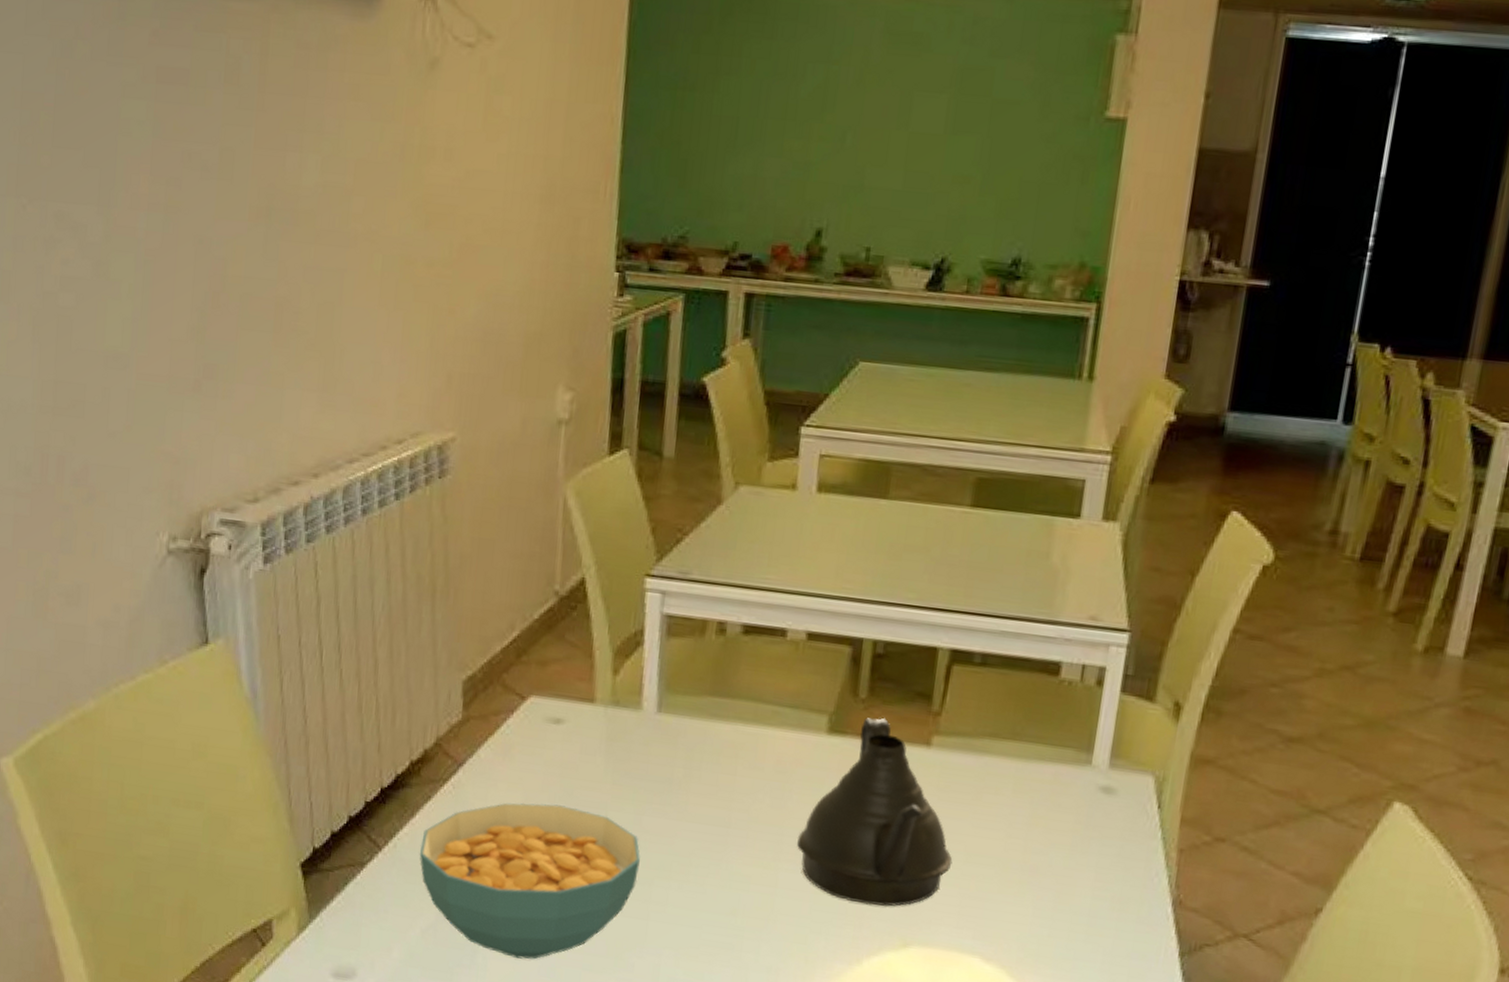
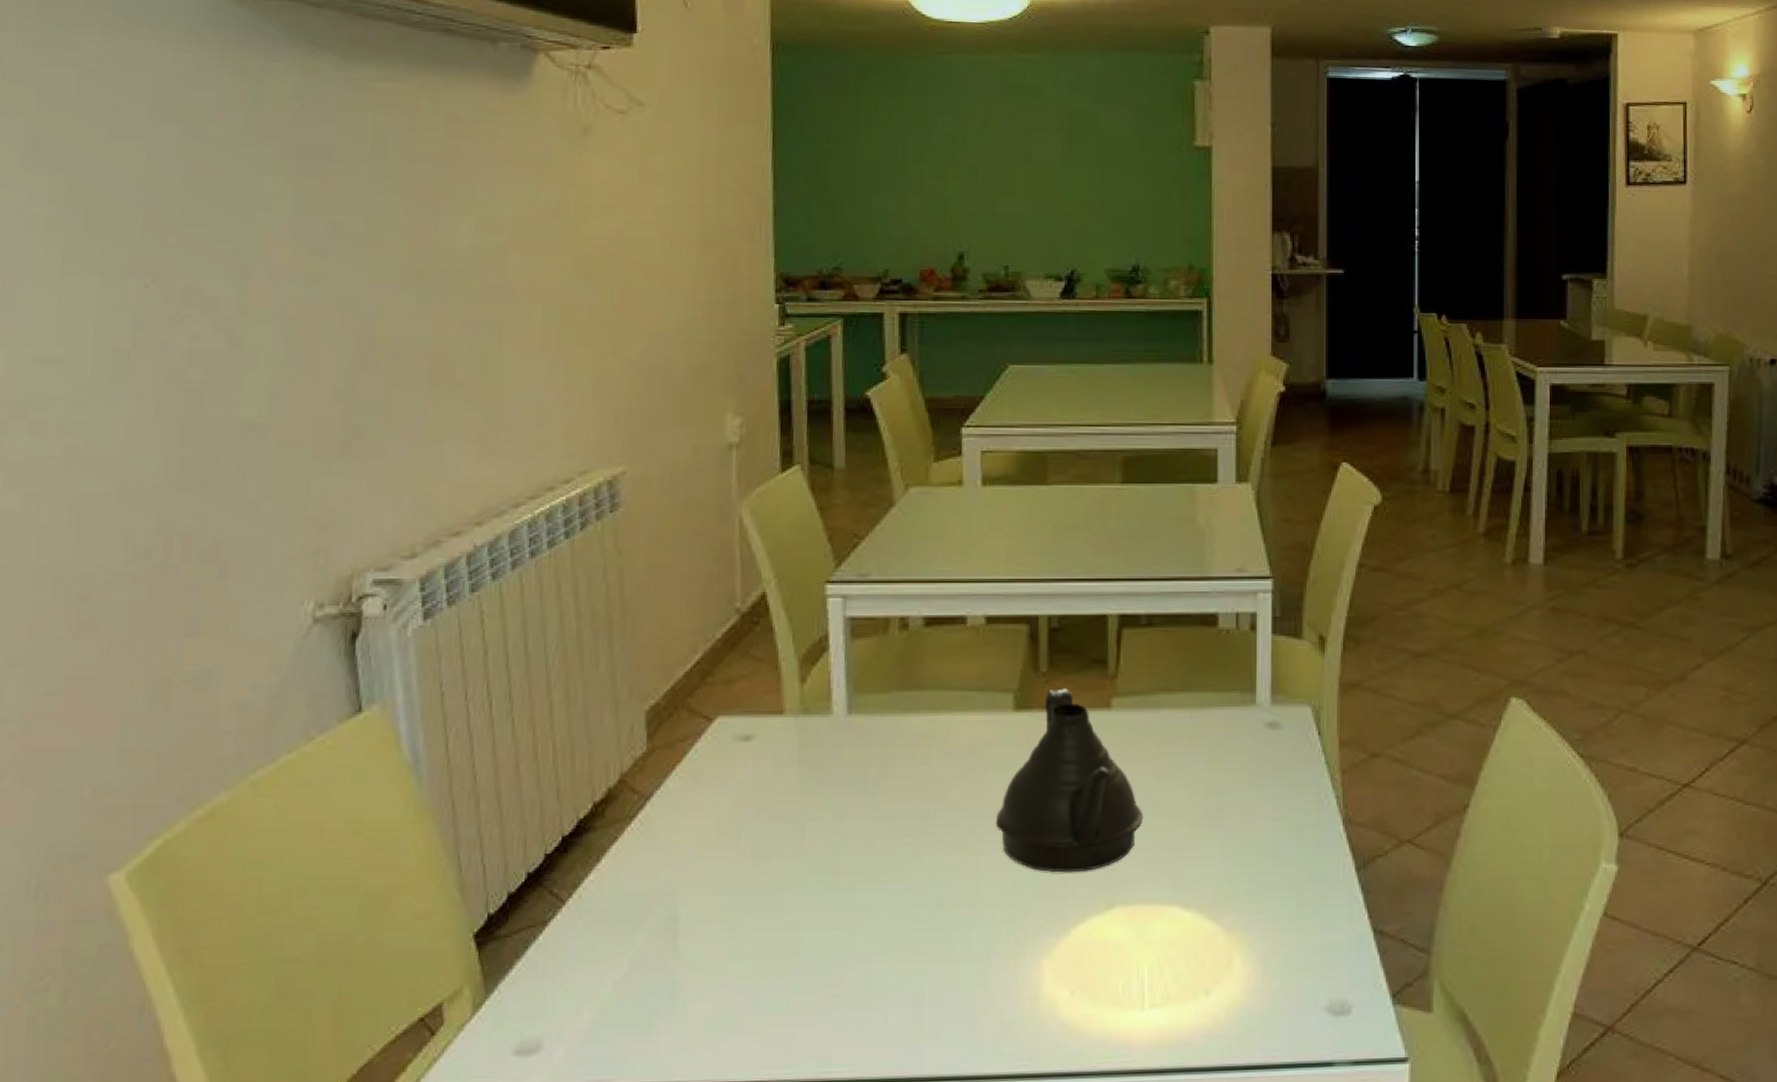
cereal bowl: present [419,802,640,960] -> none [607,824,842,995]

